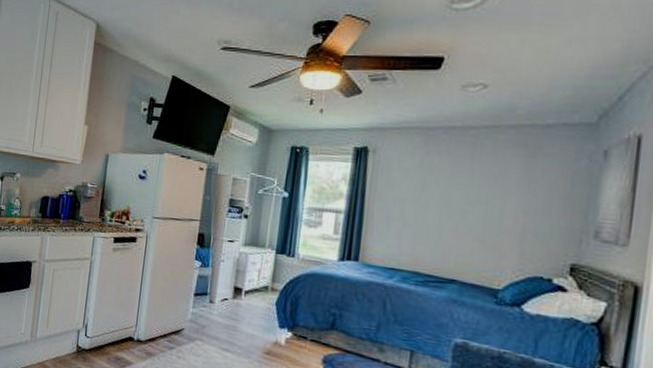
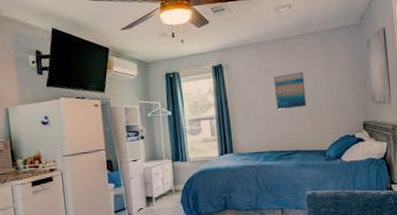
wall art: none [433,175,487,224] -> present [273,71,307,110]

